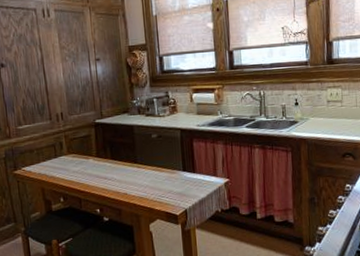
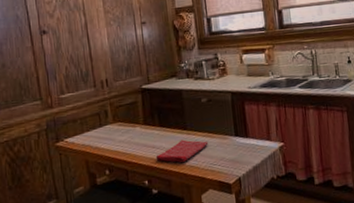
dish towel: none [107,172,158,194] -> present [155,139,209,163]

